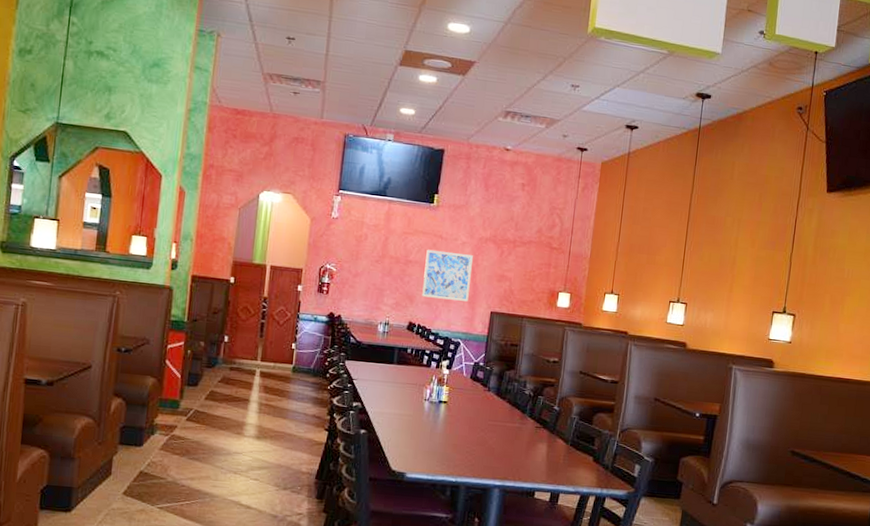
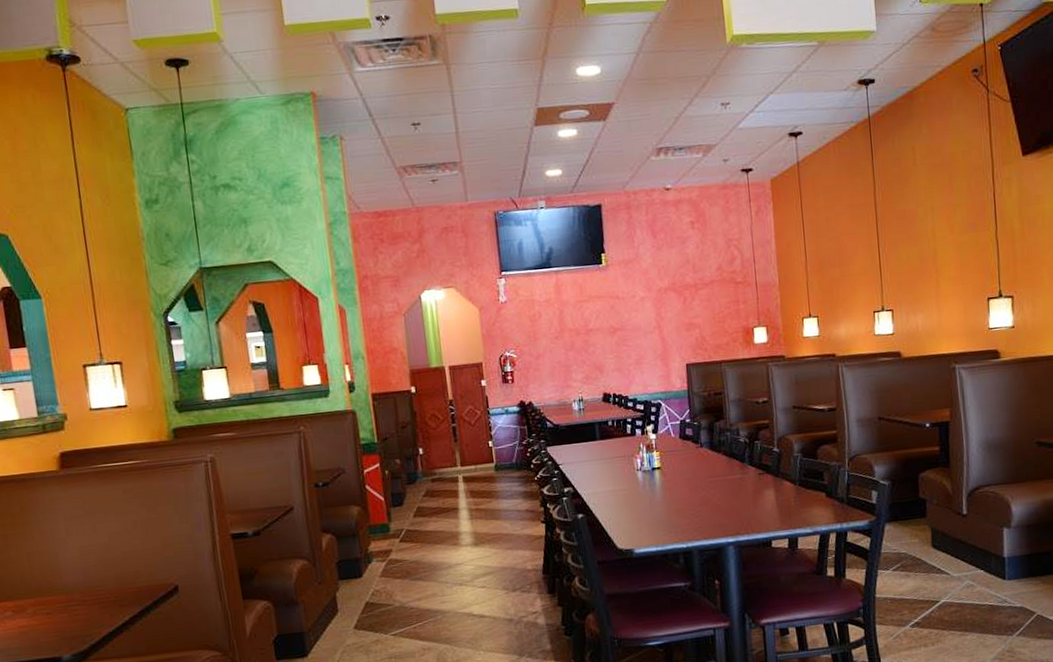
wall art: present [422,249,473,302] -> none [605,309,660,364]

